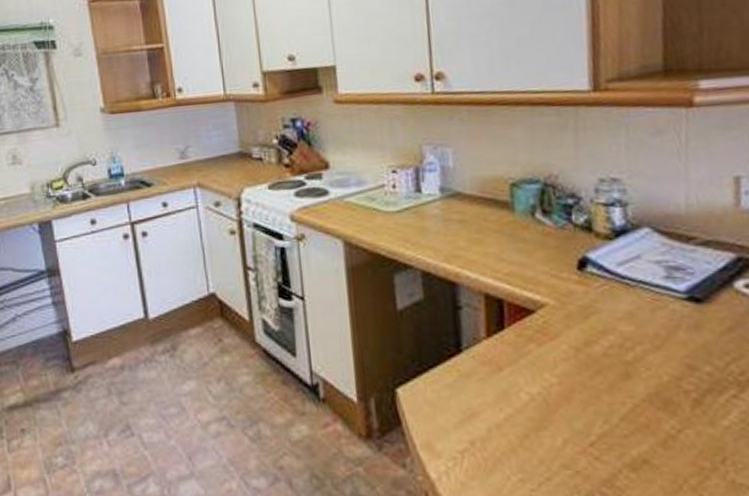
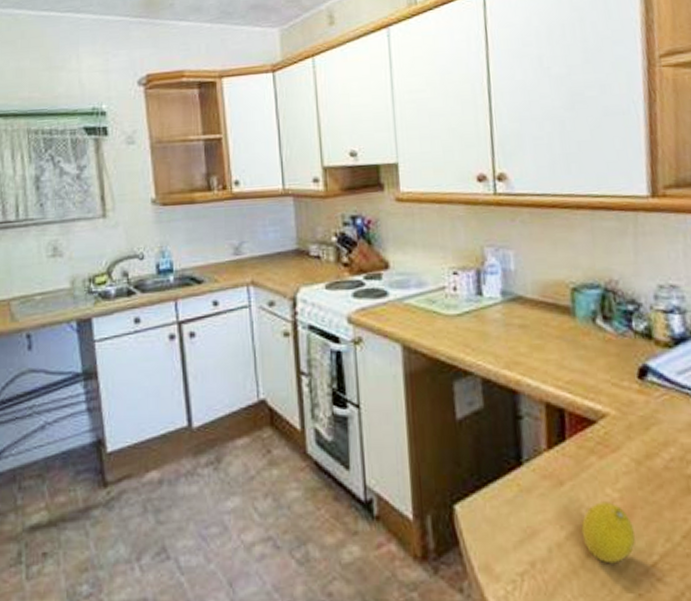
fruit: none [520,386,573,443] -> present [581,502,635,564]

